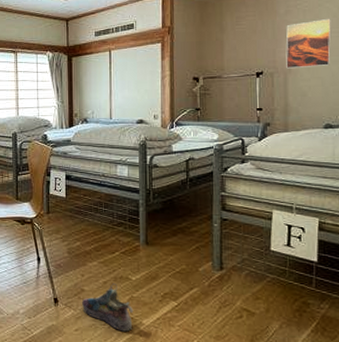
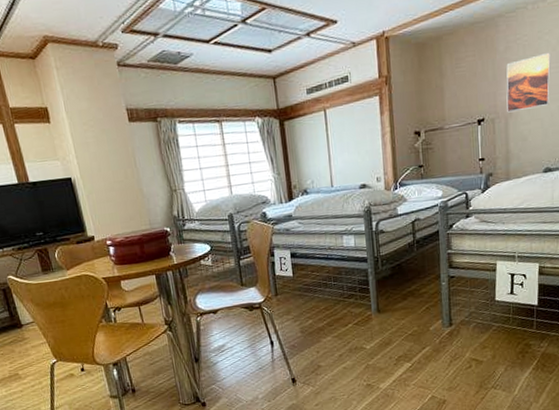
shoe: present [81,284,134,332] -> none [319,355,371,399]

